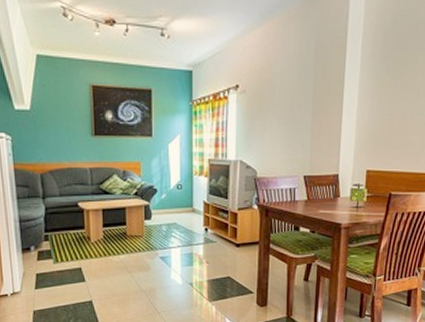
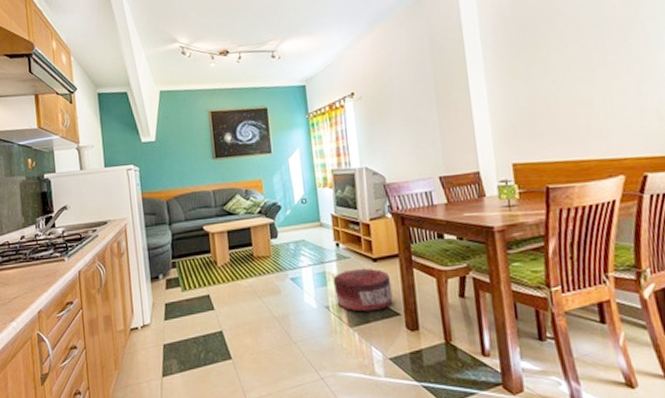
pouf: none [198,252,250,289] -> present [333,268,394,312]

